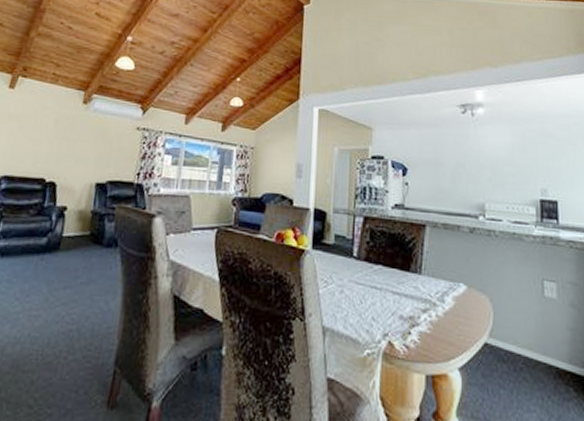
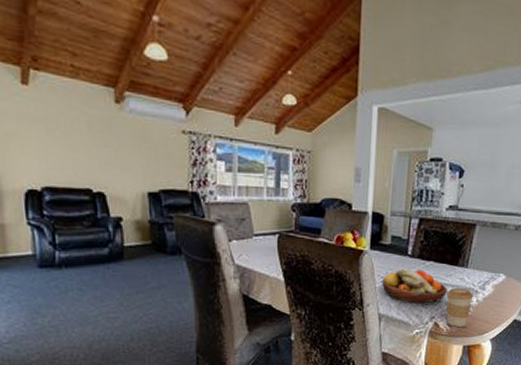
fruit bowl: none [326,272,400,316] -> present [382,268,448,304]
coffee cup: none [399,298,431,349] -> present [445,287,474,327]

